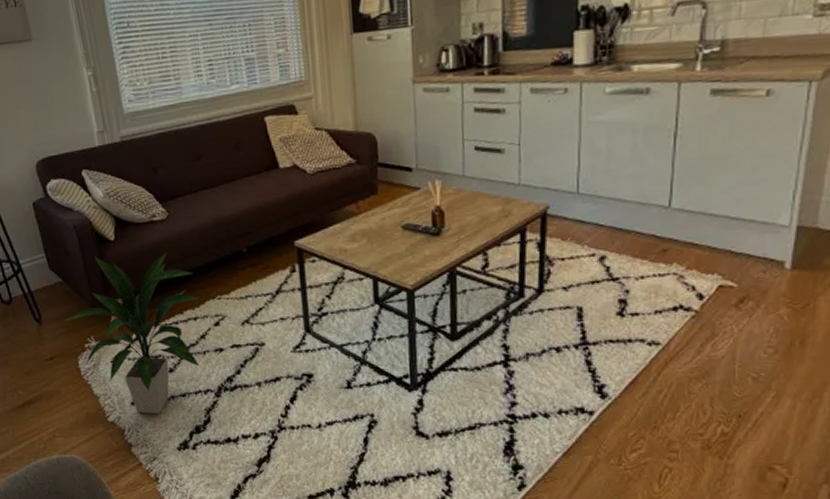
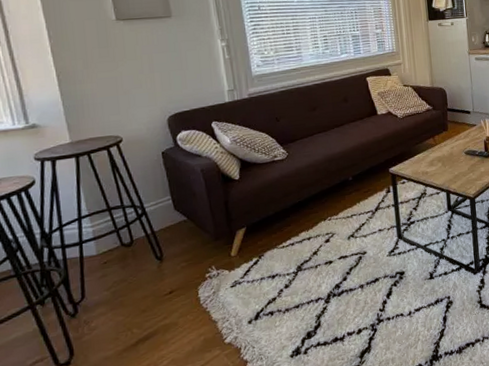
indoor plant: present [65,252,200,414] -> none [187,185,313,330]

